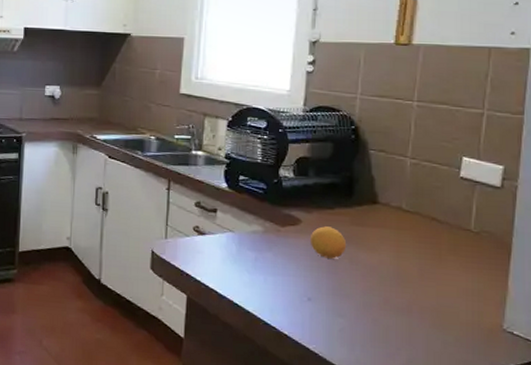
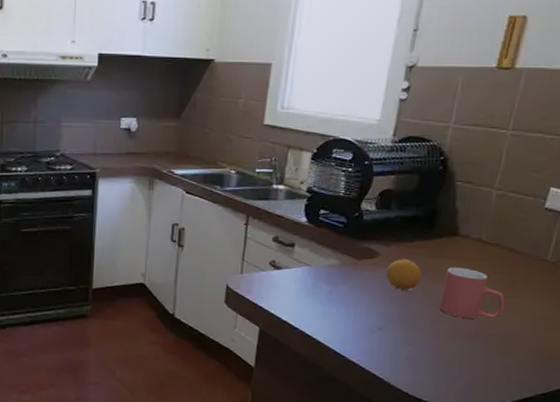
mug: none [368,235,434,291] -> present [439,267,505,319]

